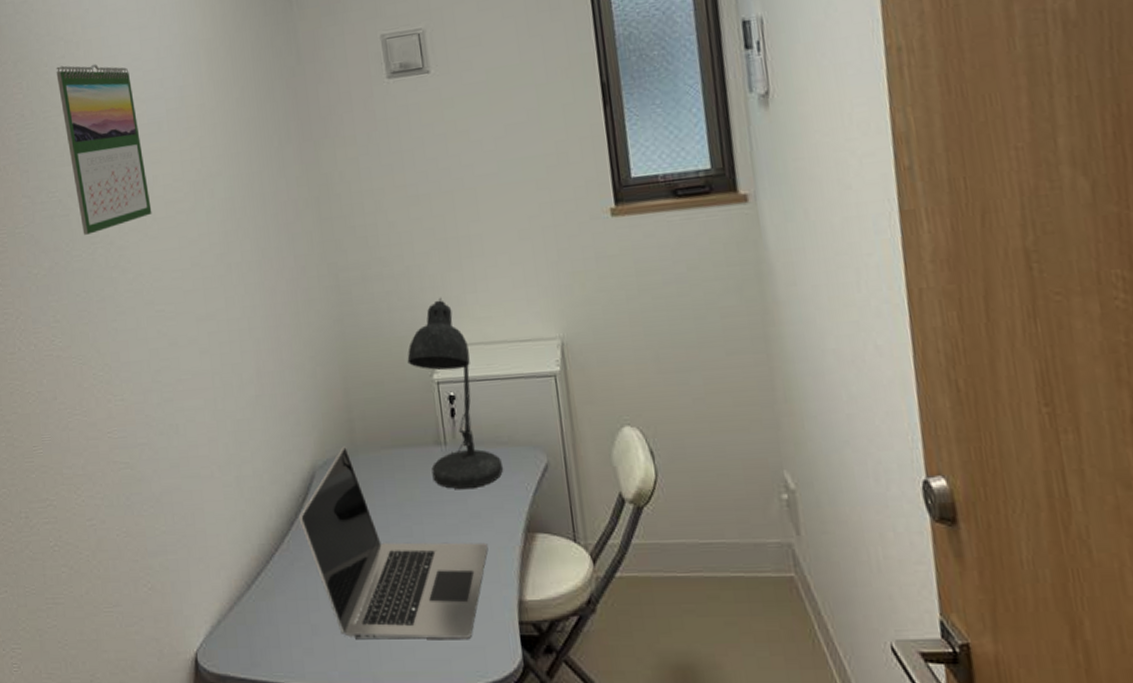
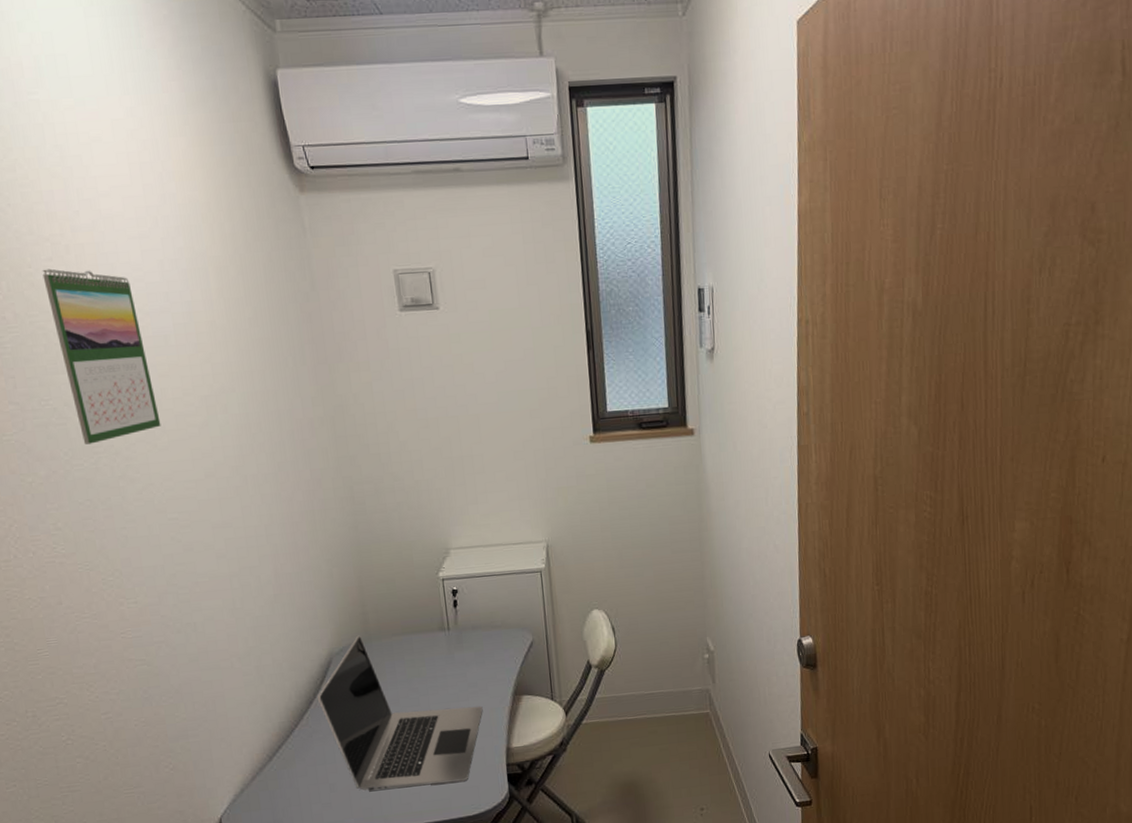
desk lamp: present [407,297,503,490] -> none [416,507,496,666]

